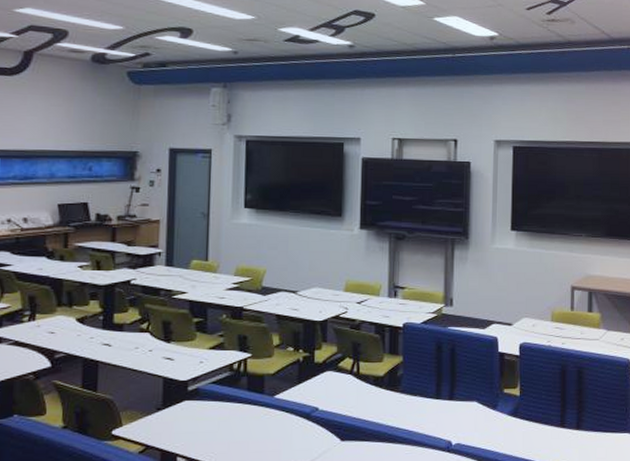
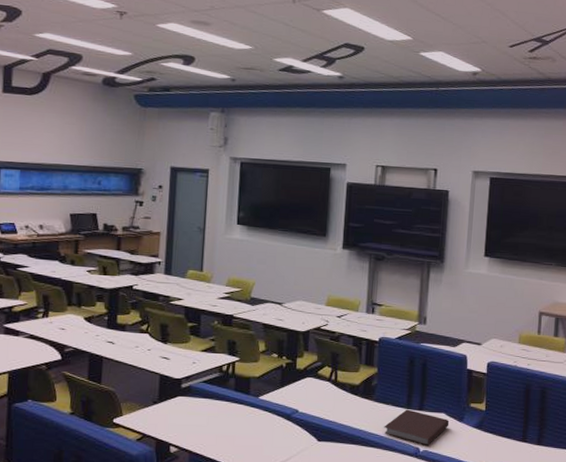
notebook: none [412,399,482,439] -> present [384,409,450,447]

